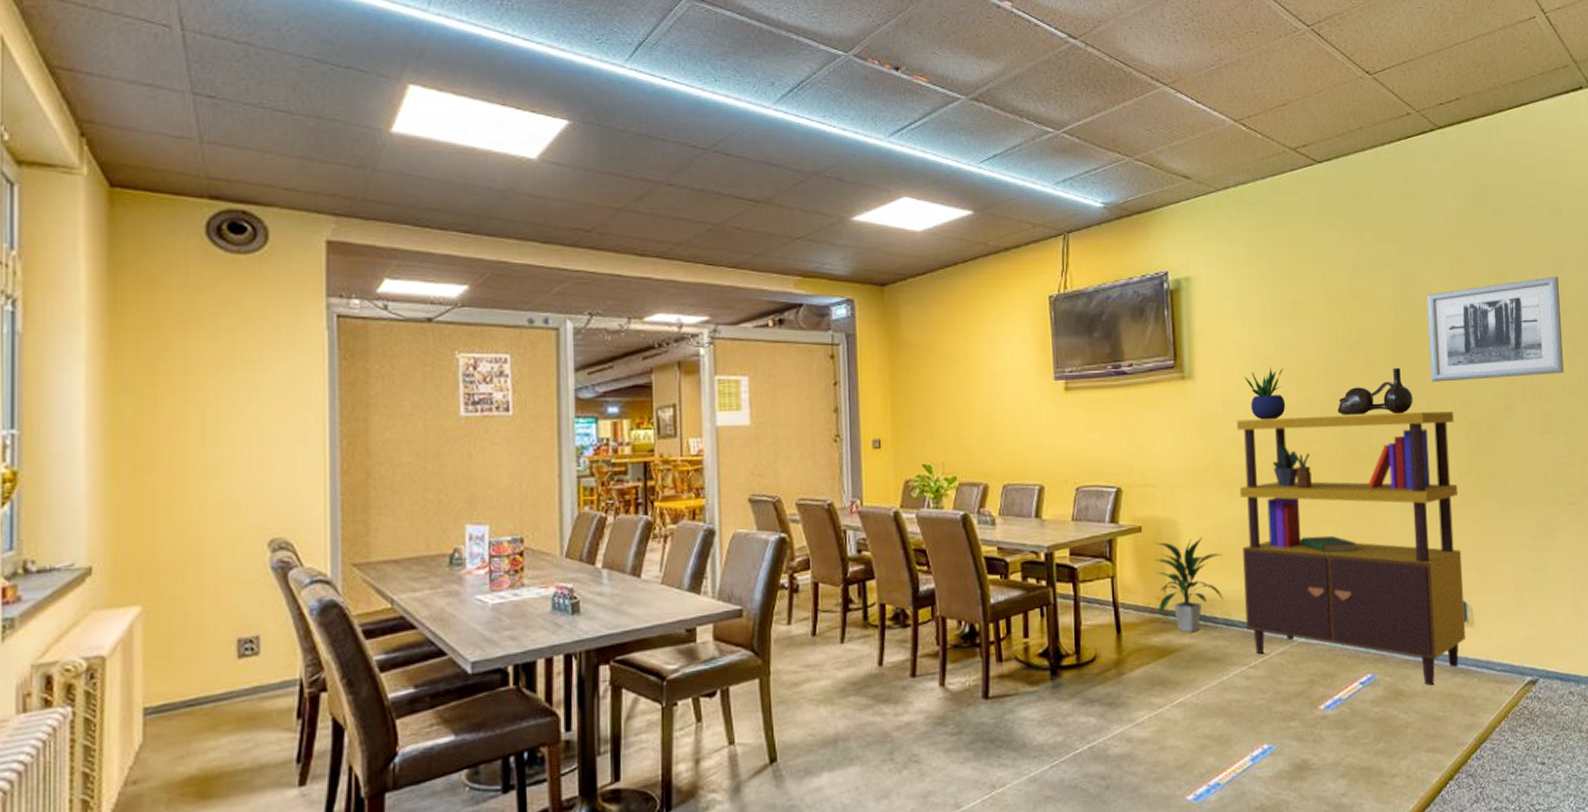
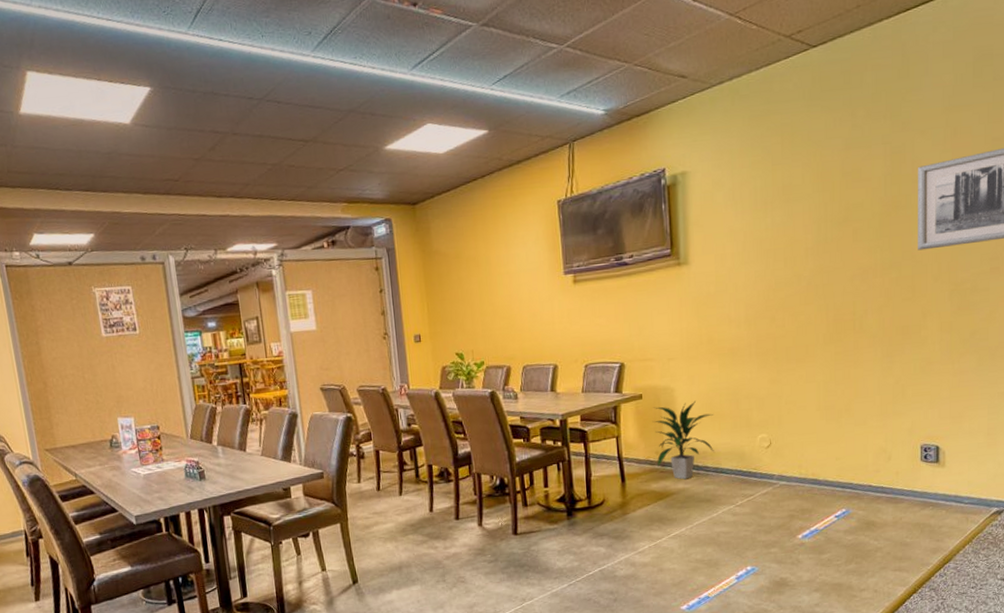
bookcase: present [1237,411,1466,686] -> none [728,276,938,517]
potted plant: present [1244,367,1286,420] -> none [736,248,774,297]
decorative vase: present [1337,367,1413,416] -> none [823,239,898,288]

